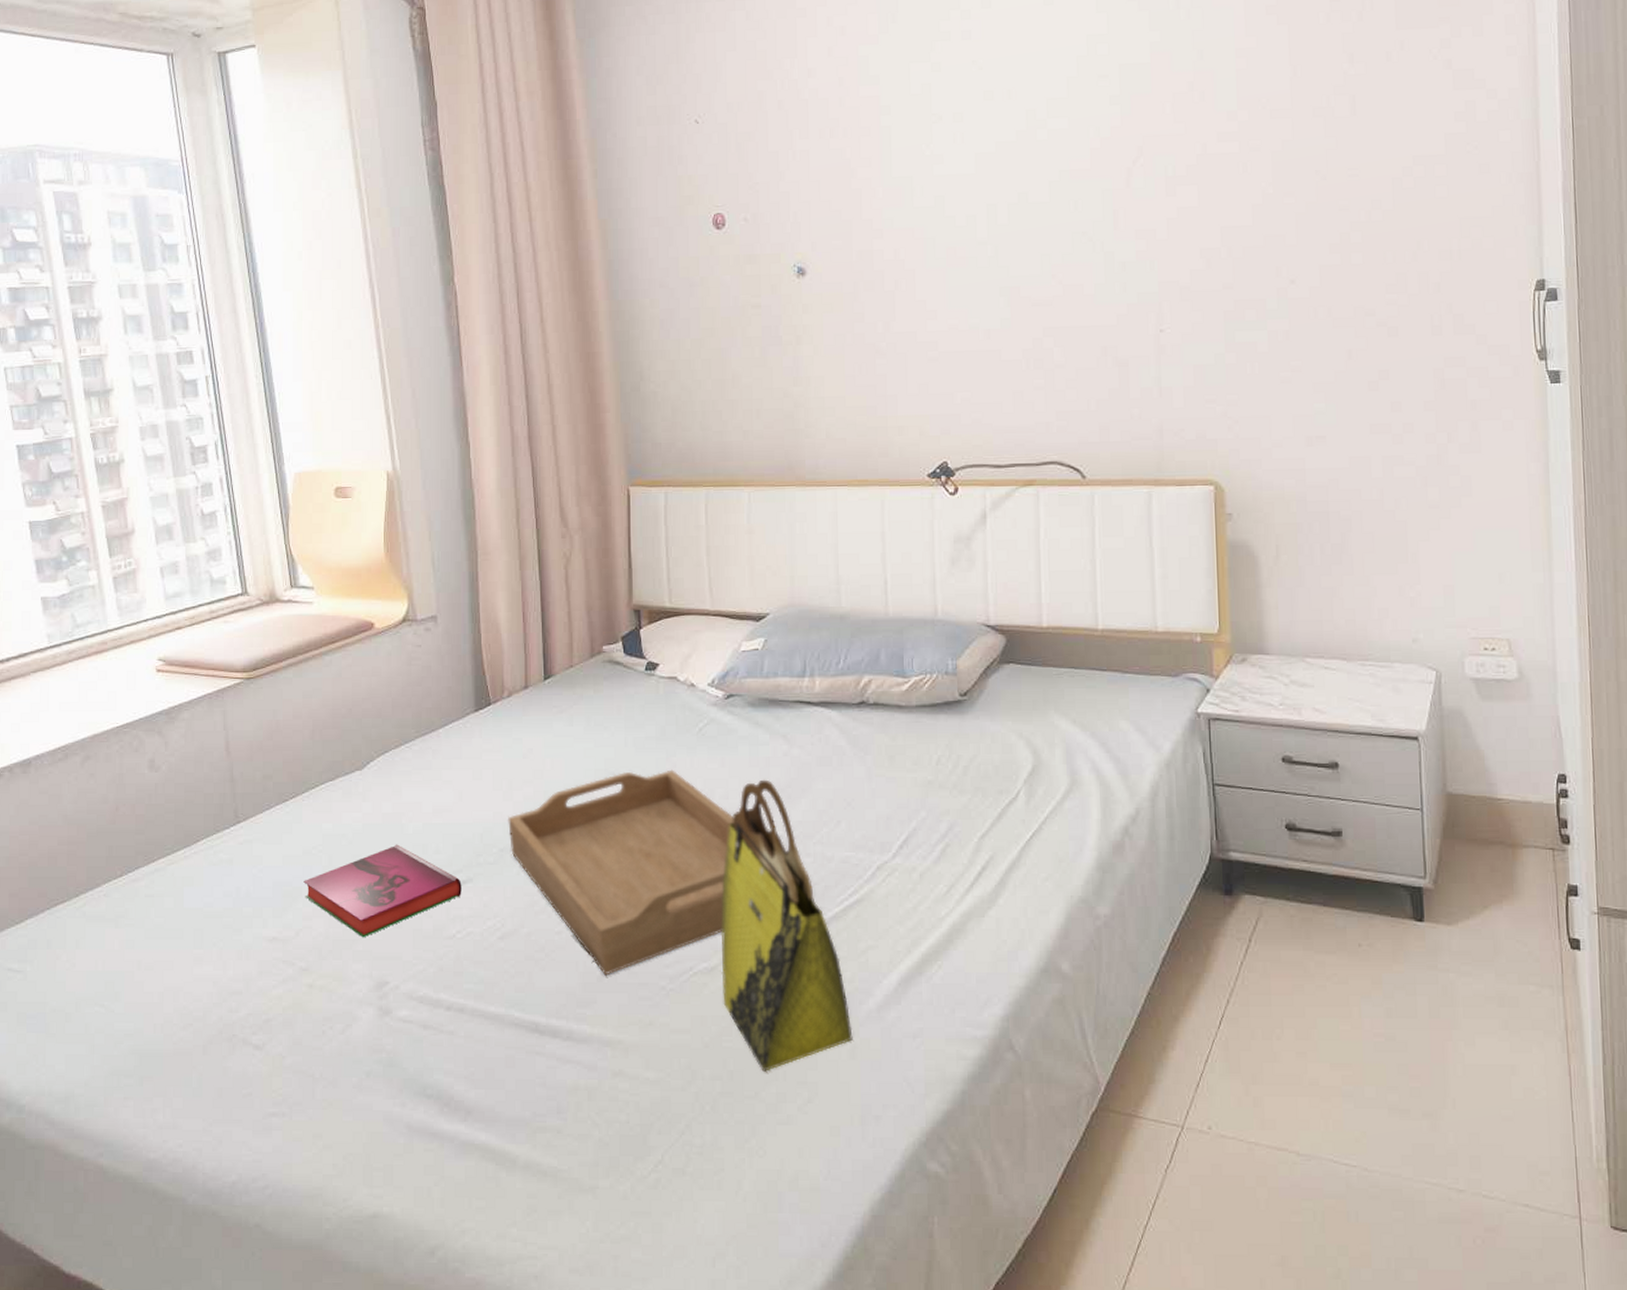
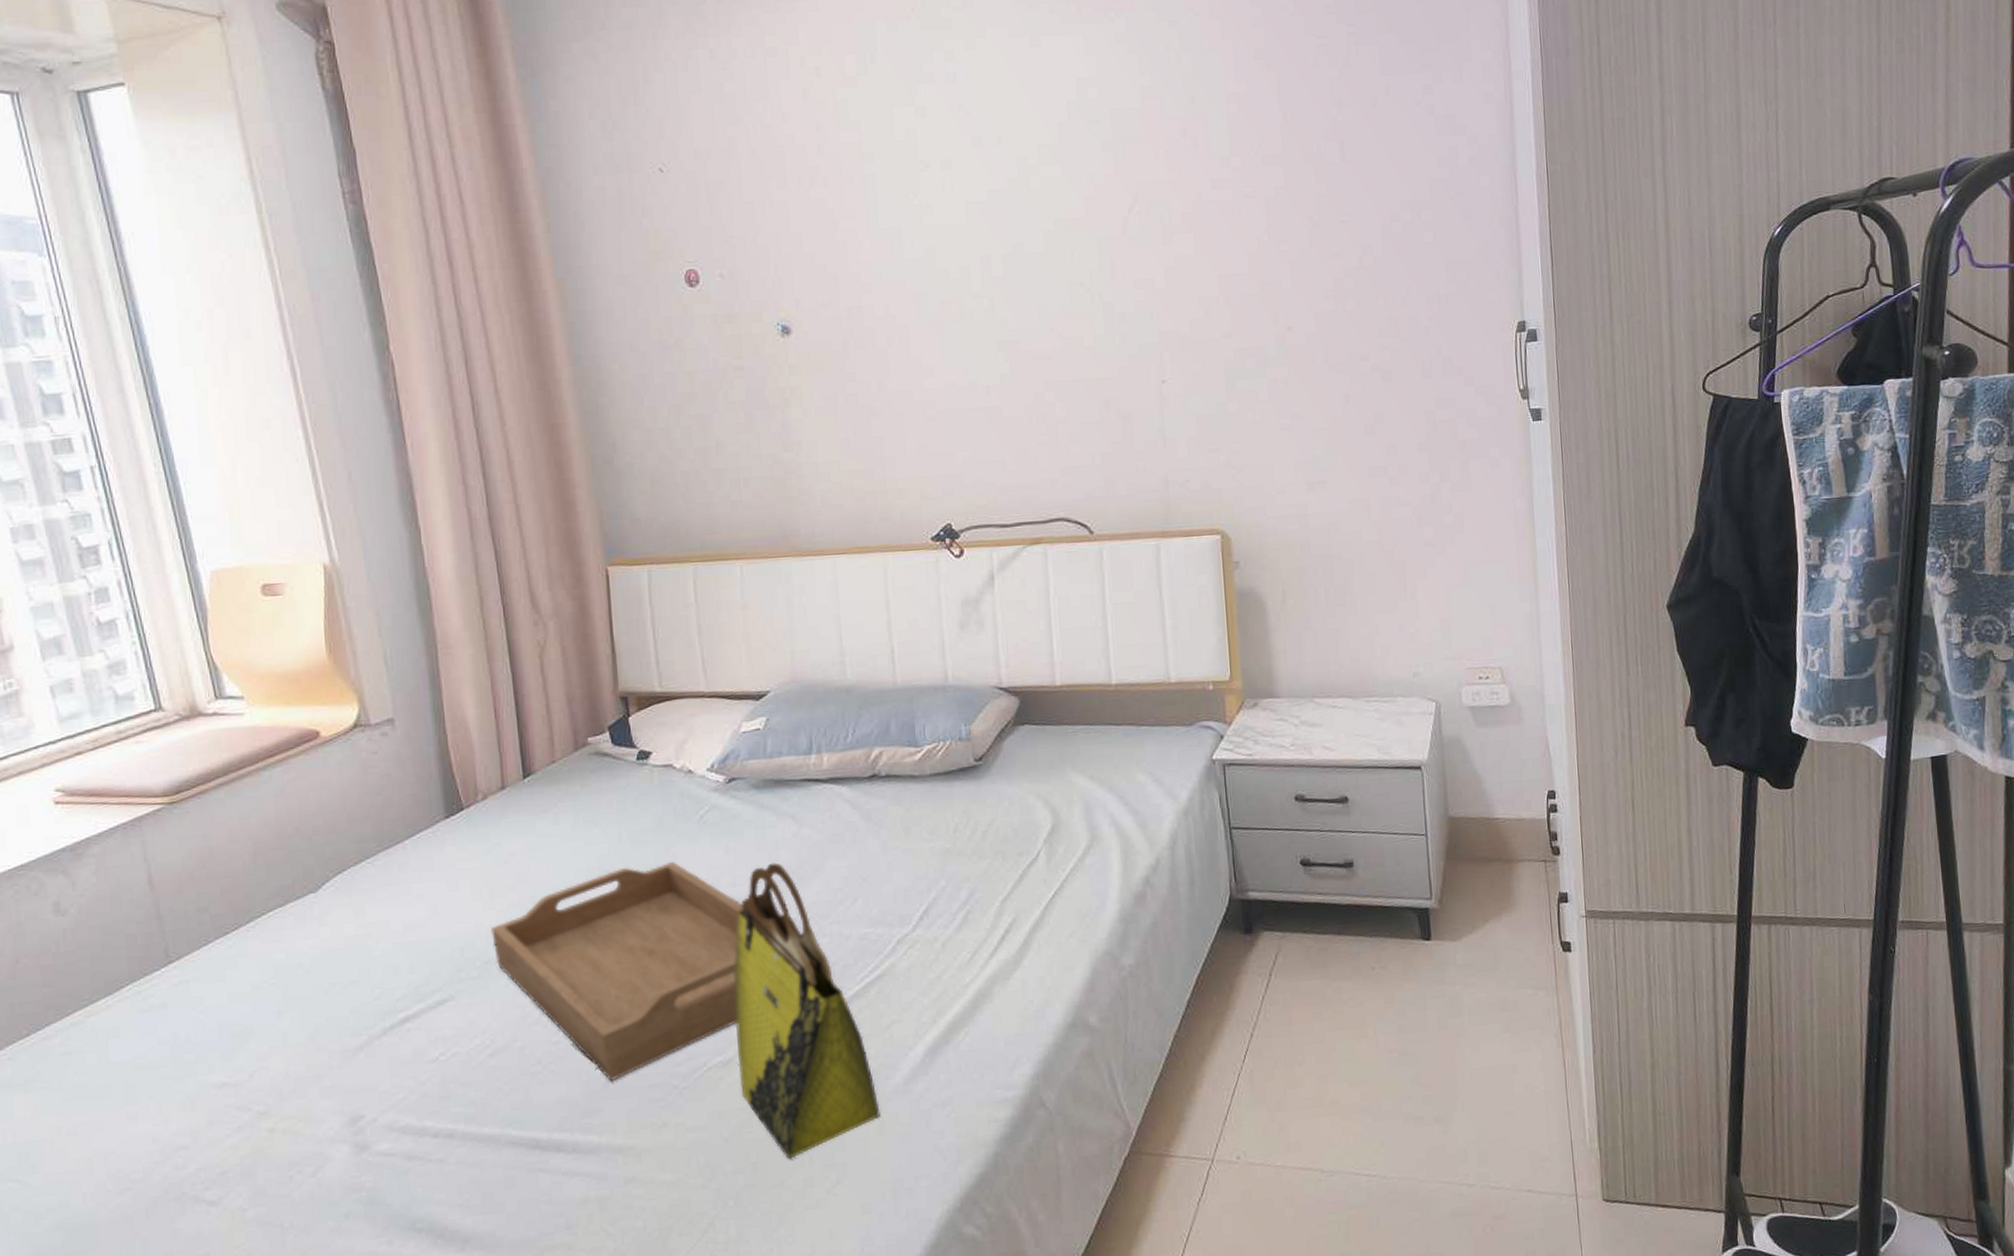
hardback book: present [304,844,462,938] -> none [255,968,443,1072]

